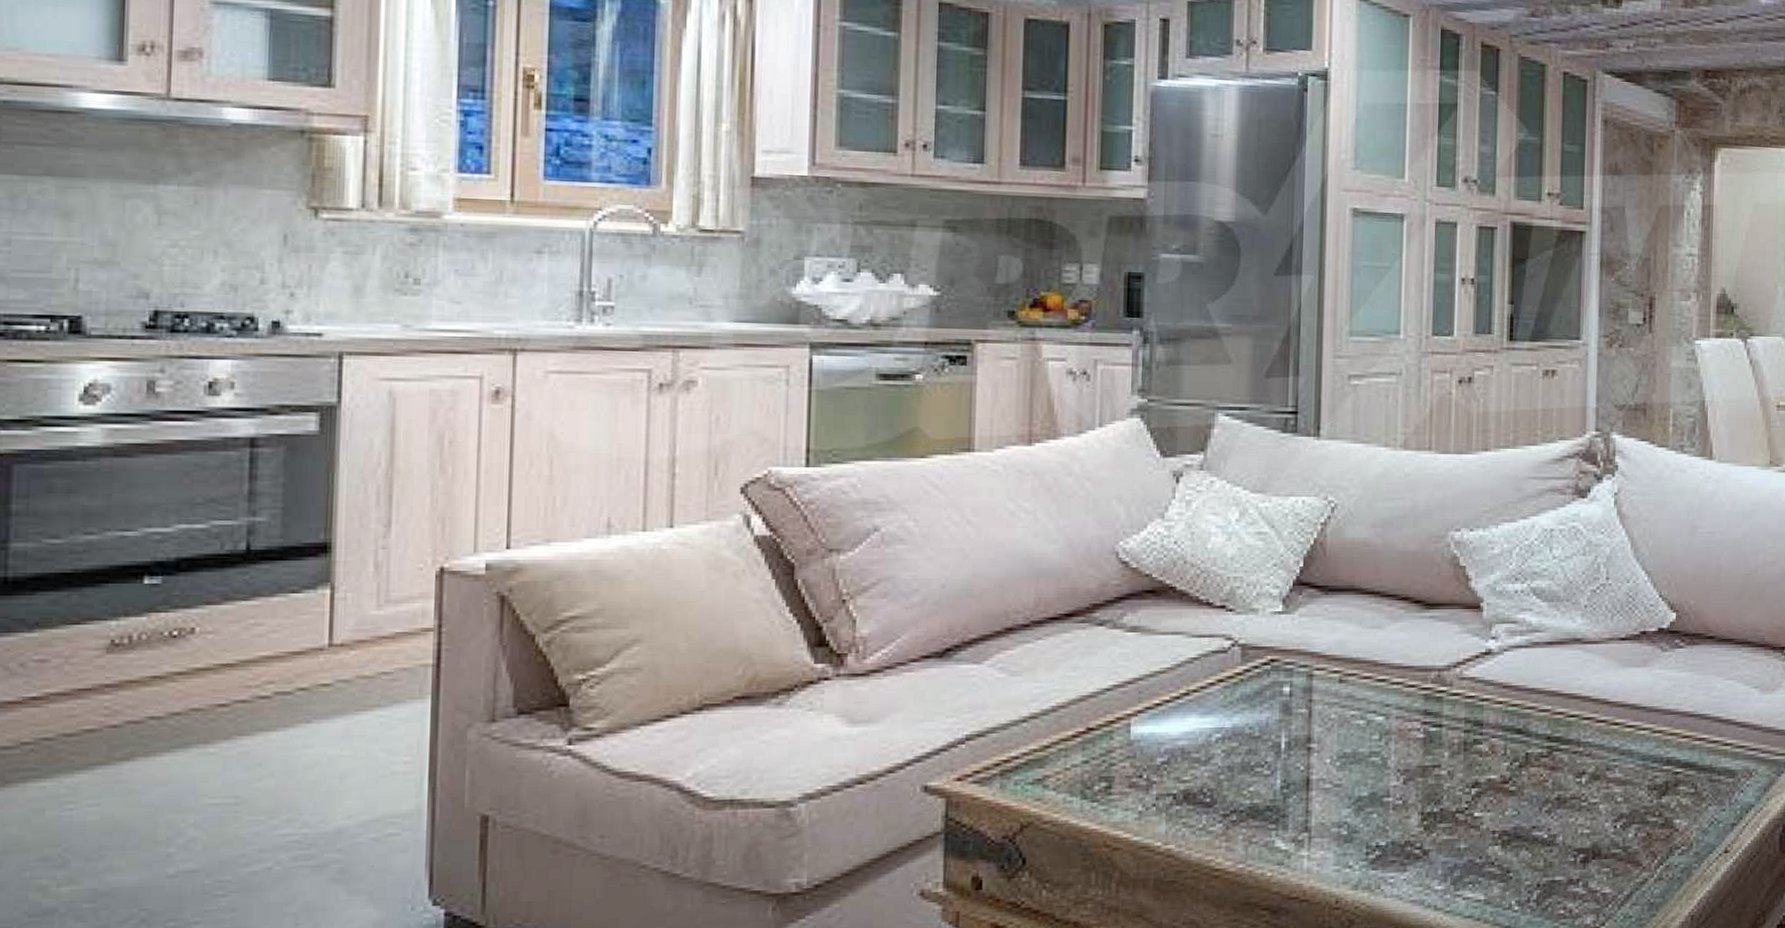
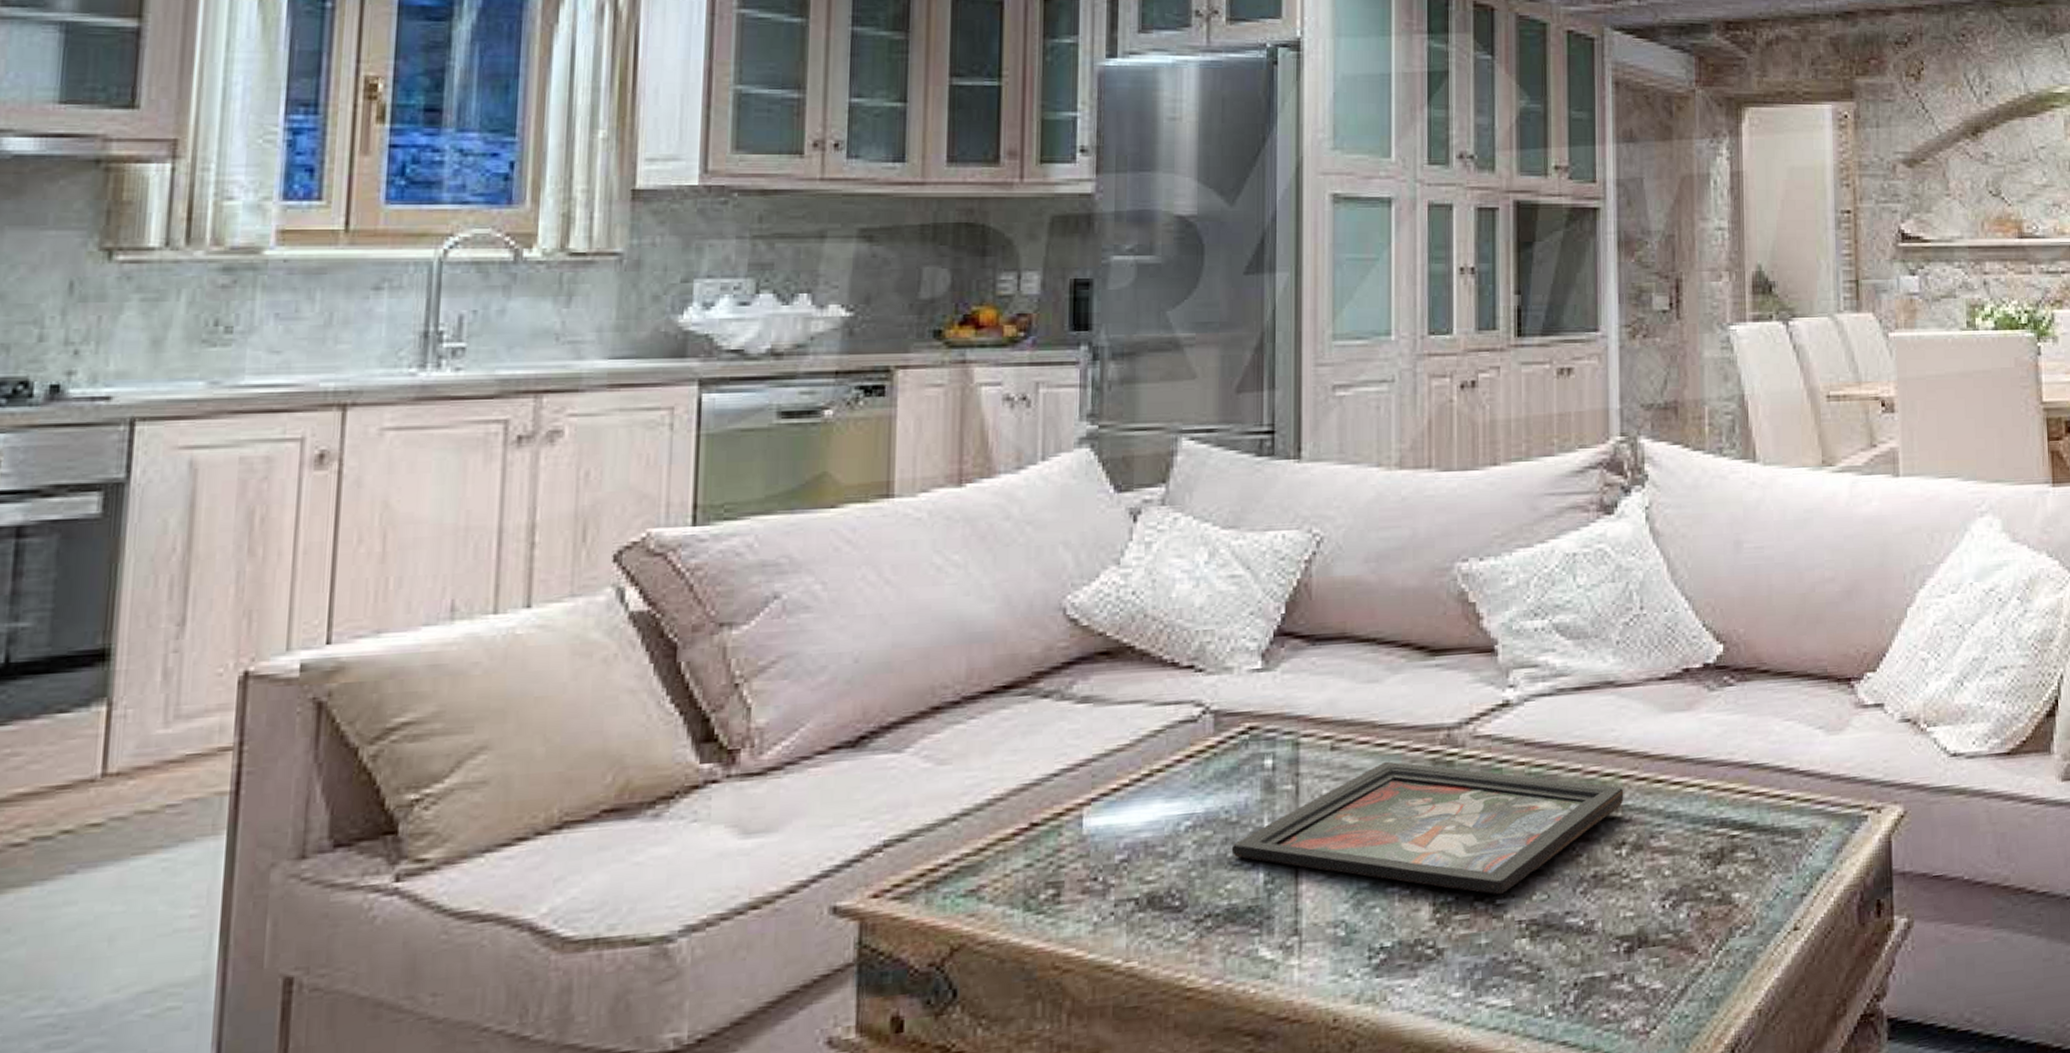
decorative tray: none [1254,694,1586,809] -> present [1231,761,1624,895]

